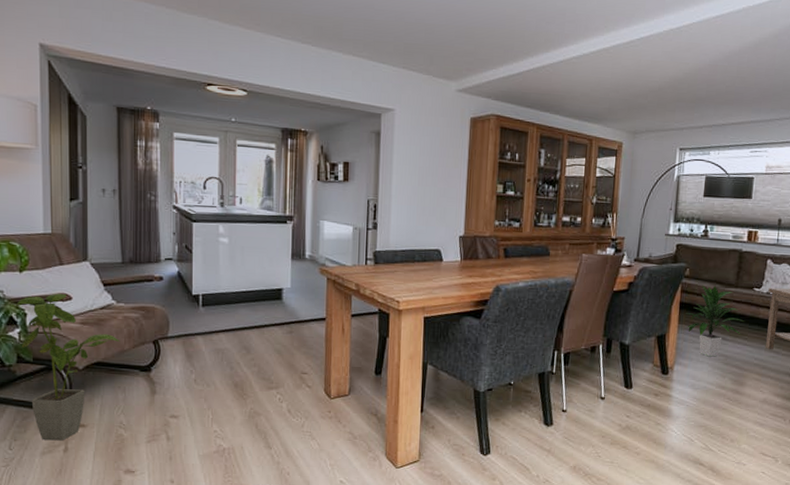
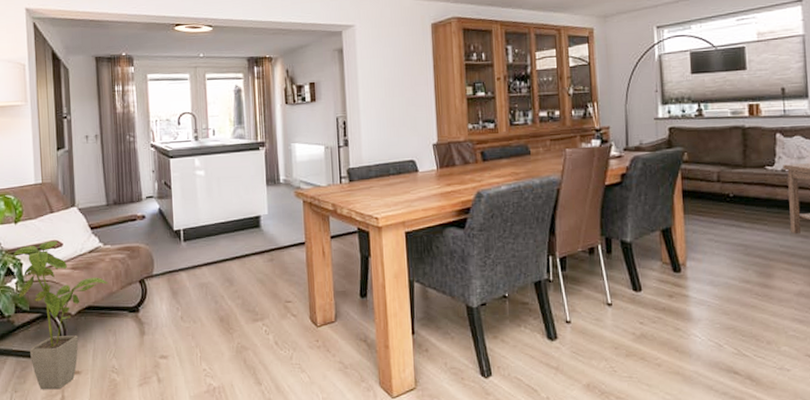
indoor plant: present [686,285,744,357] -> none [692,168,759,248]

